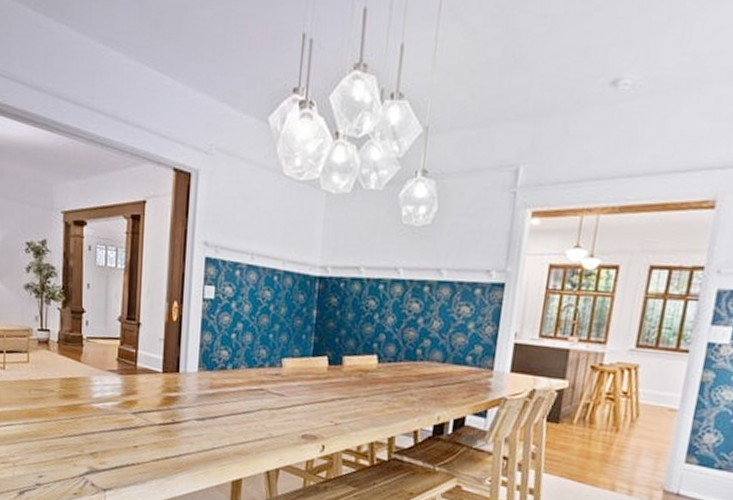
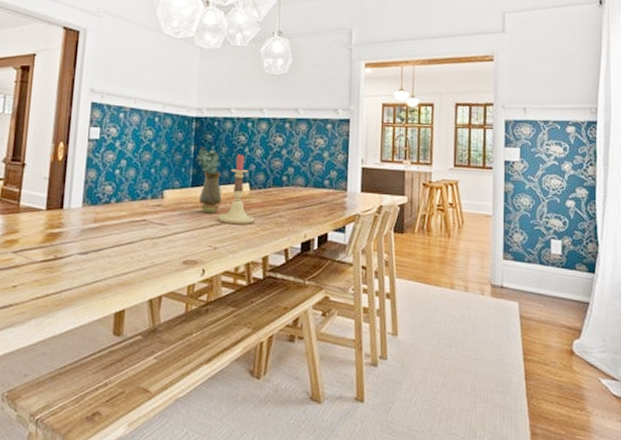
vase: none [320,310,346,387] -> present [197,146,222,214]
candlestick: none [340,321,382,402] -> present [218,154,255,225]

